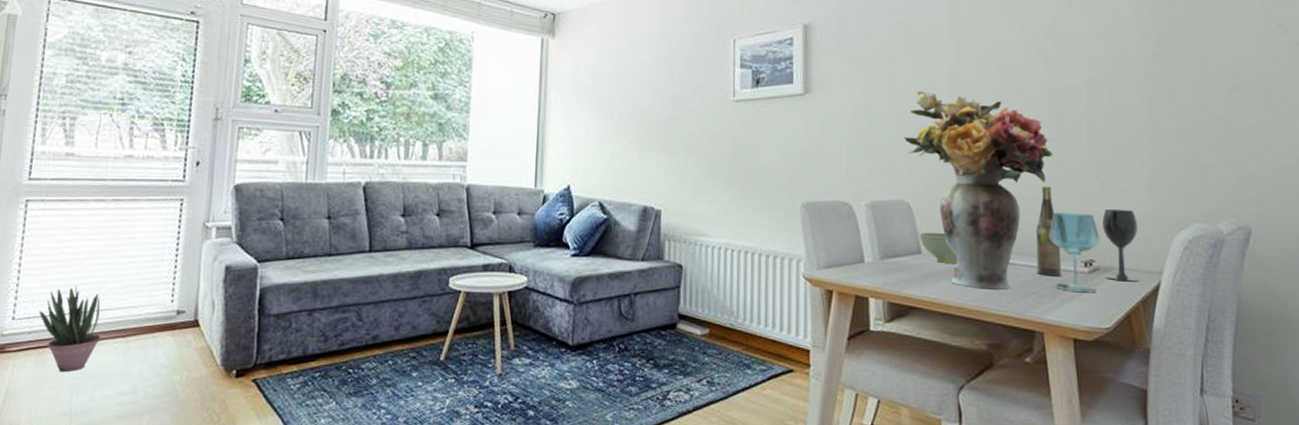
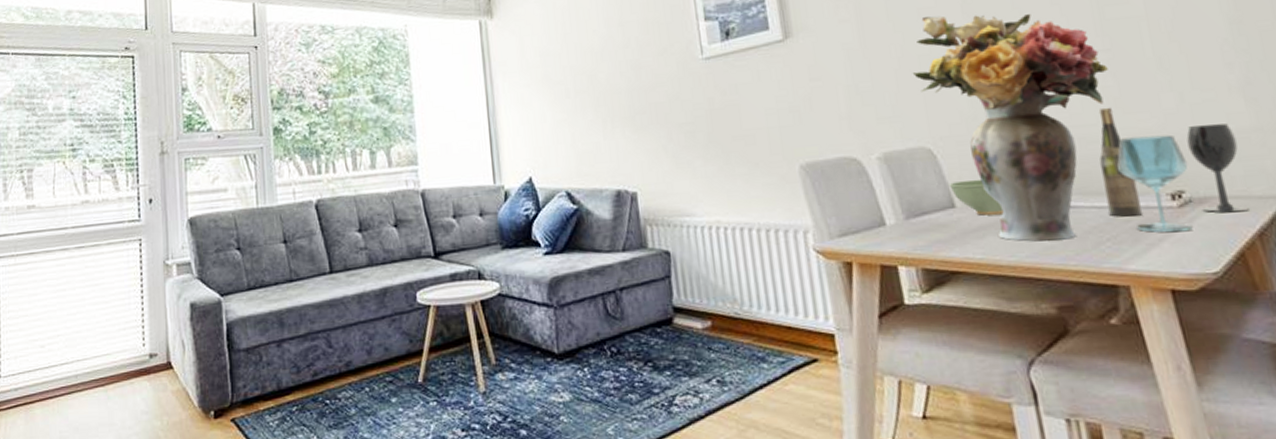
potted plant: present [38,286,101,372] -> none [22,338,82,426]

